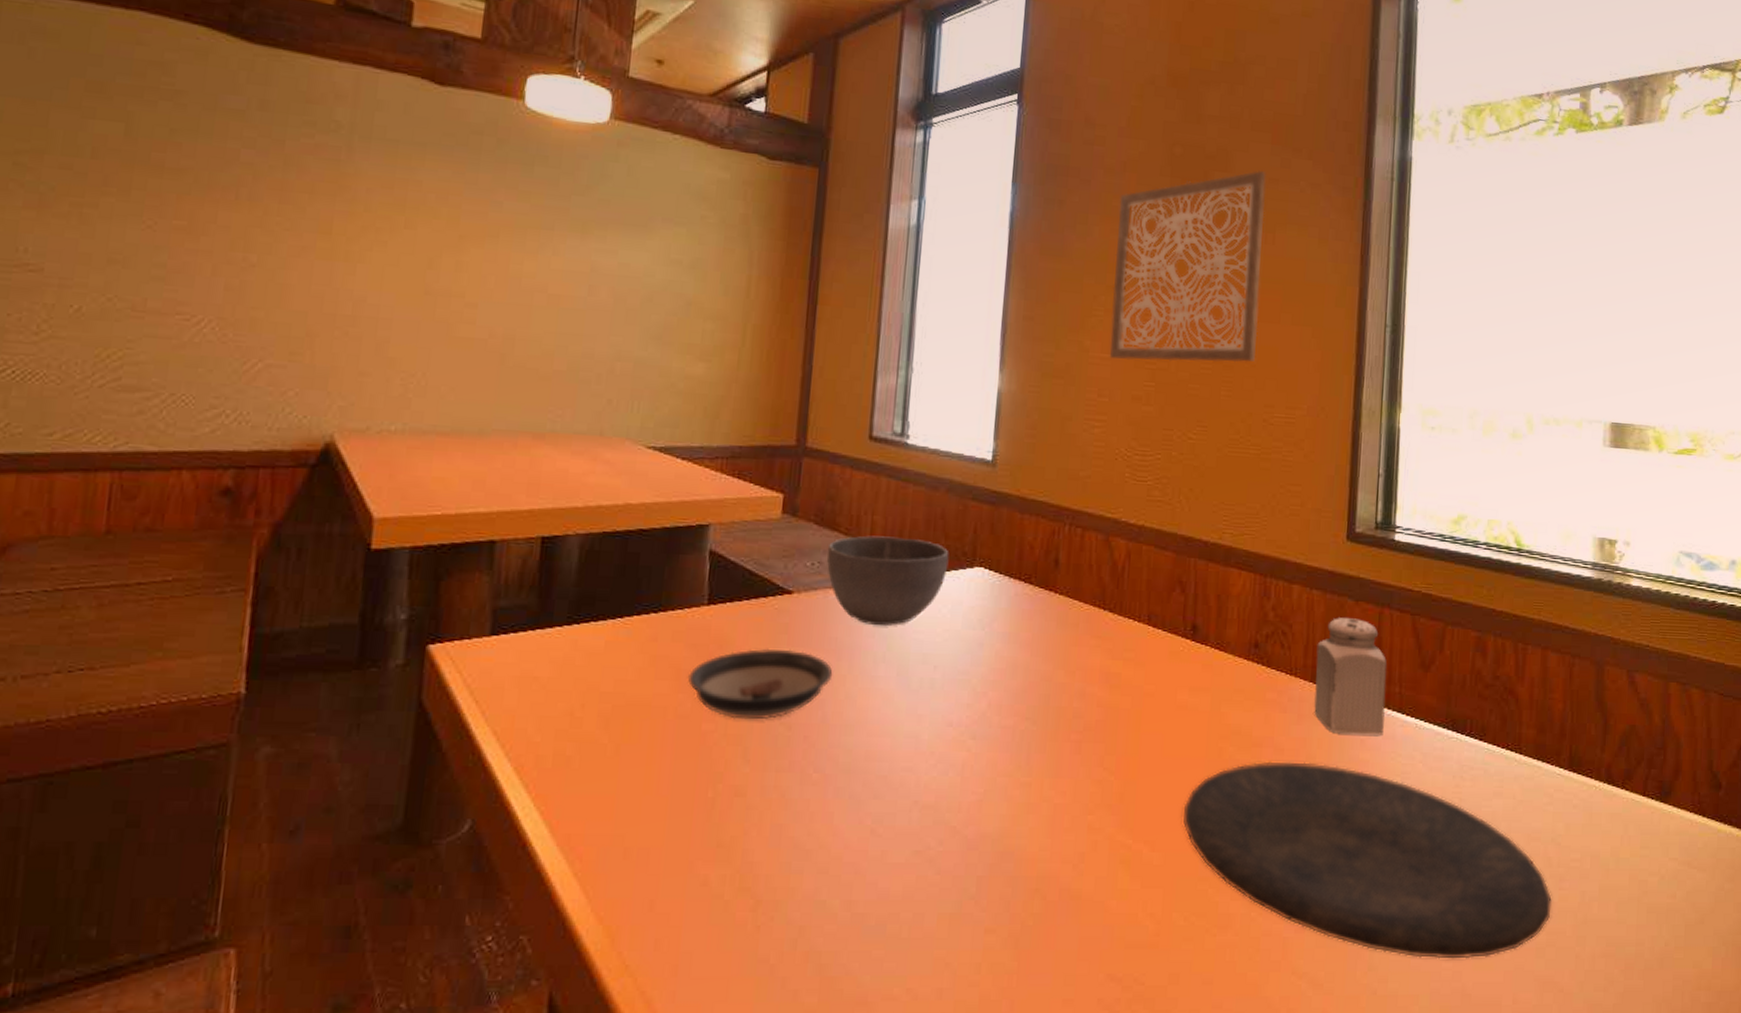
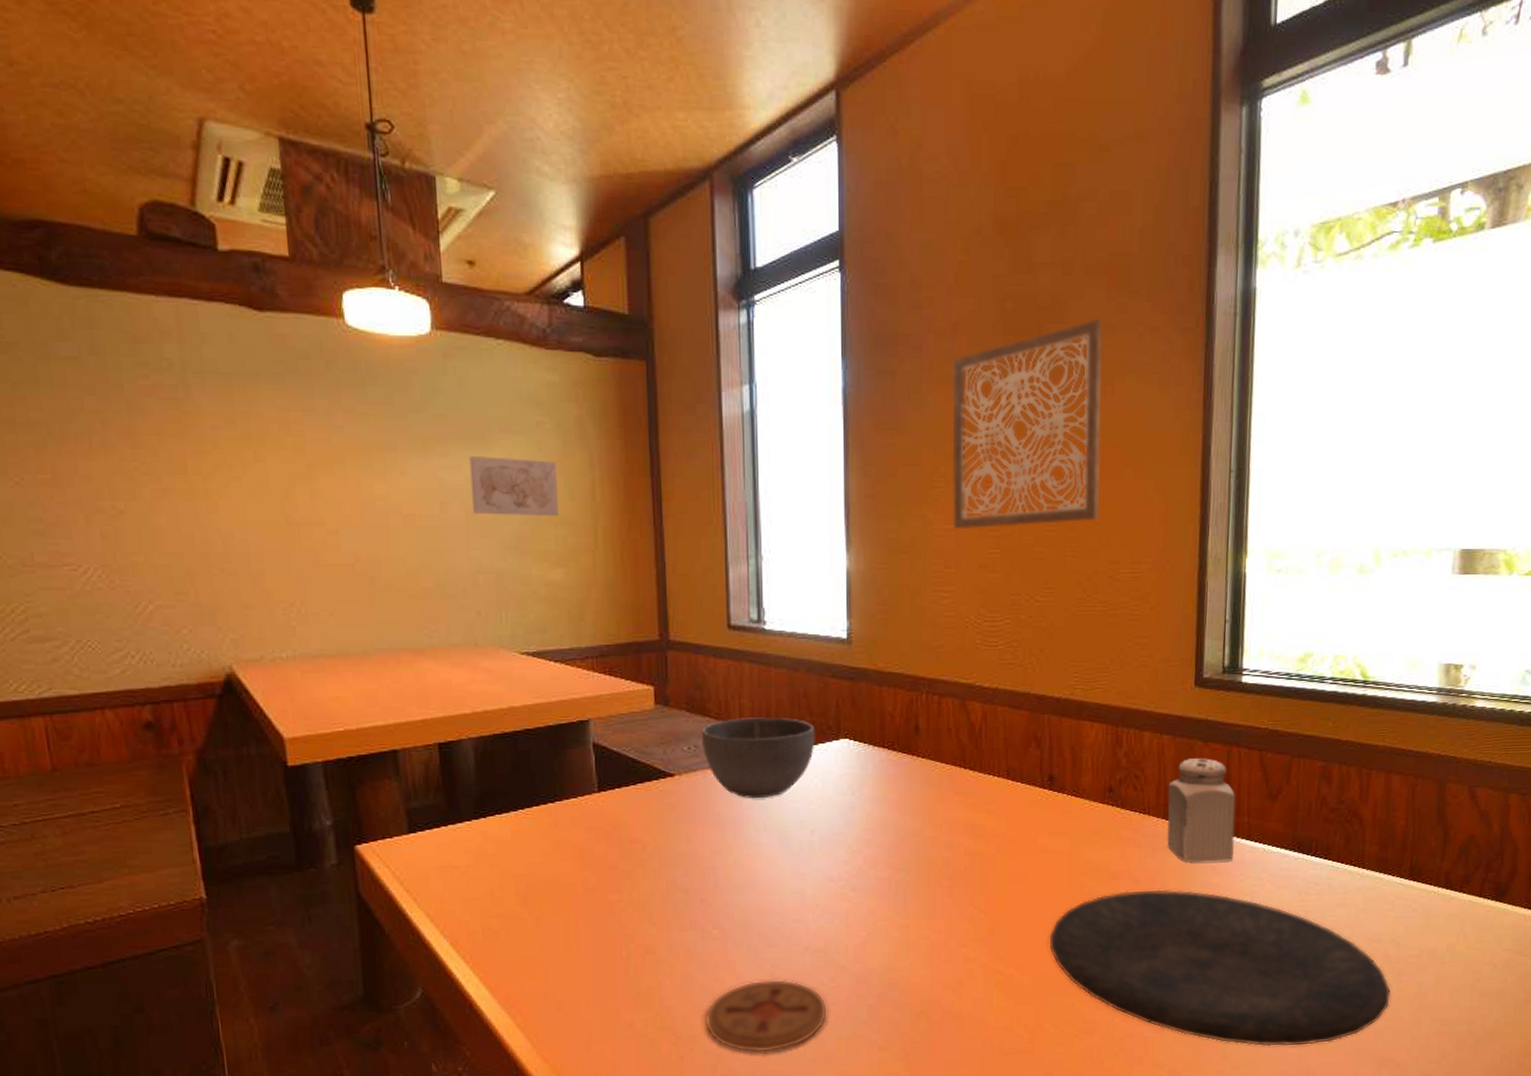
wall art: none [620,243,714,310] -> present [469,456,560,517]
saucer: present [687,648,833,720] -> none [589,825,720,889]
coaster: none [789,837,933,928] -> present [704,978,829,1054]

